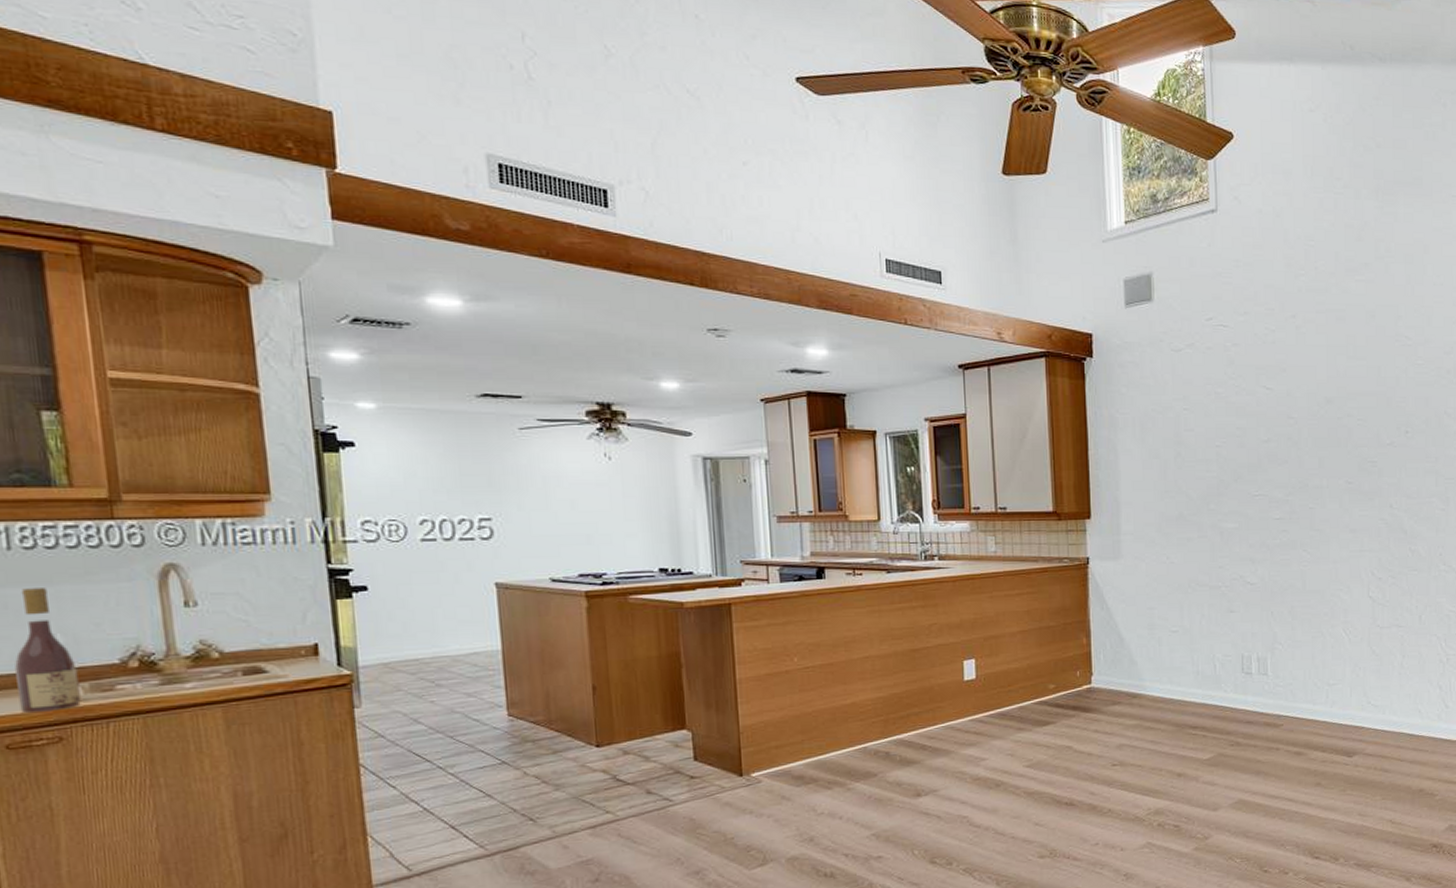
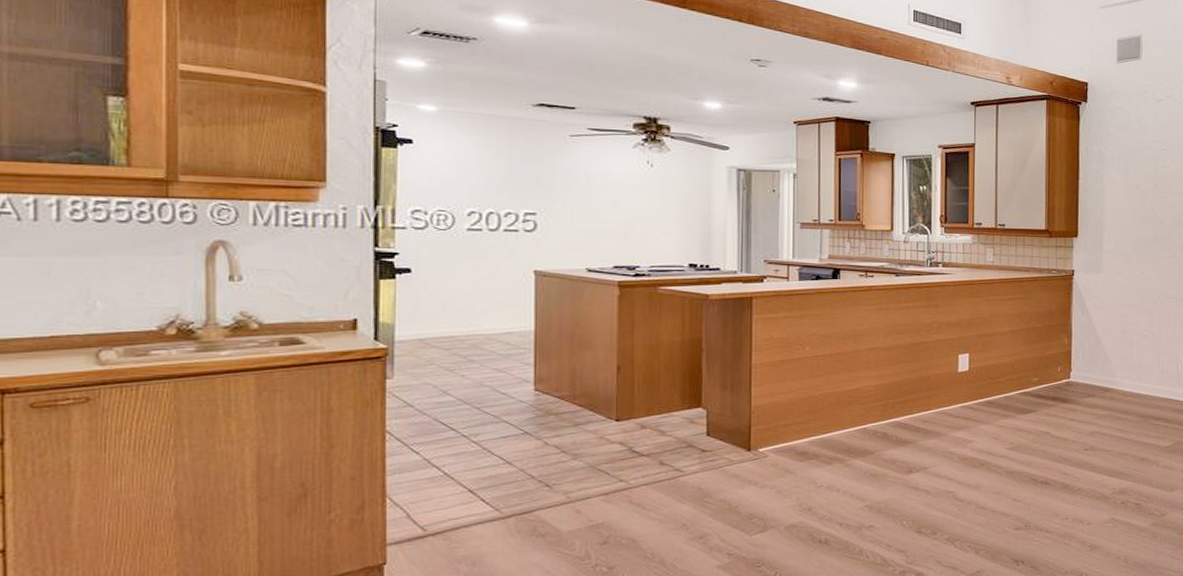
wine bottle: present [14,586,81,714] -> none [48,256,113,375]

